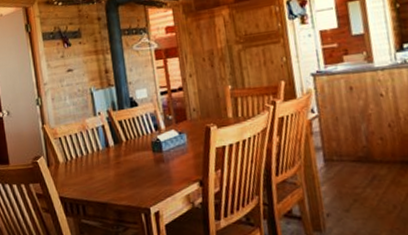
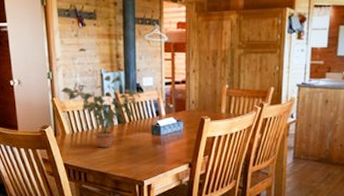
potted plant: none [51,92,140,175] -> present [61,76,145,148]

